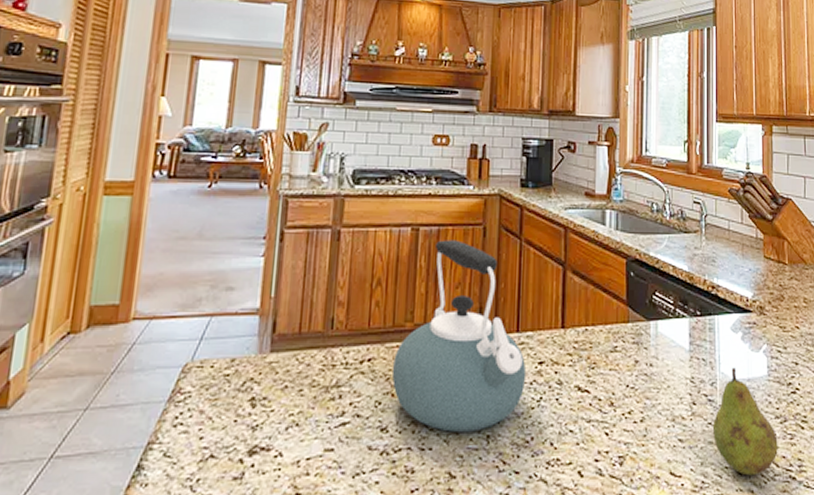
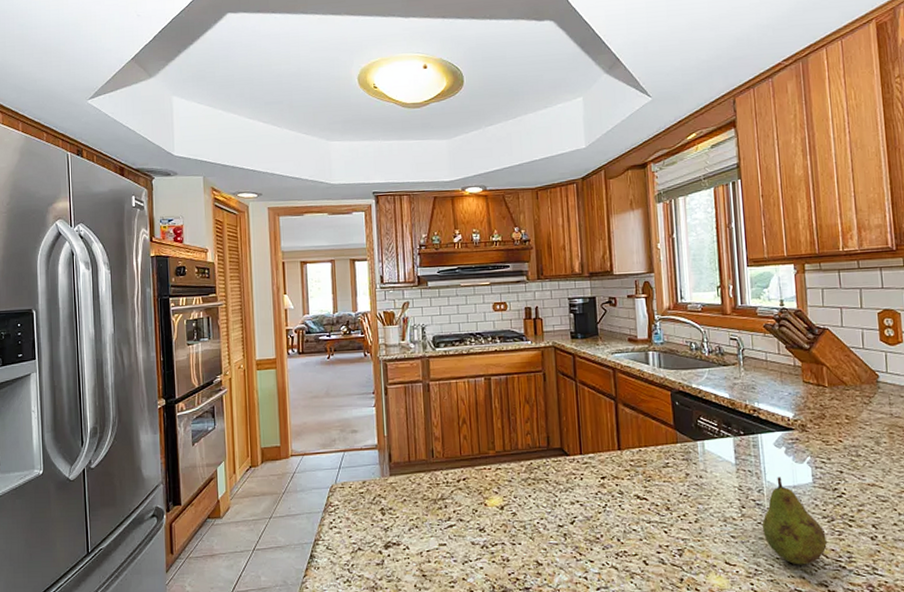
kettle: present [391,240,527,432] -> none [482,385,592,531]

